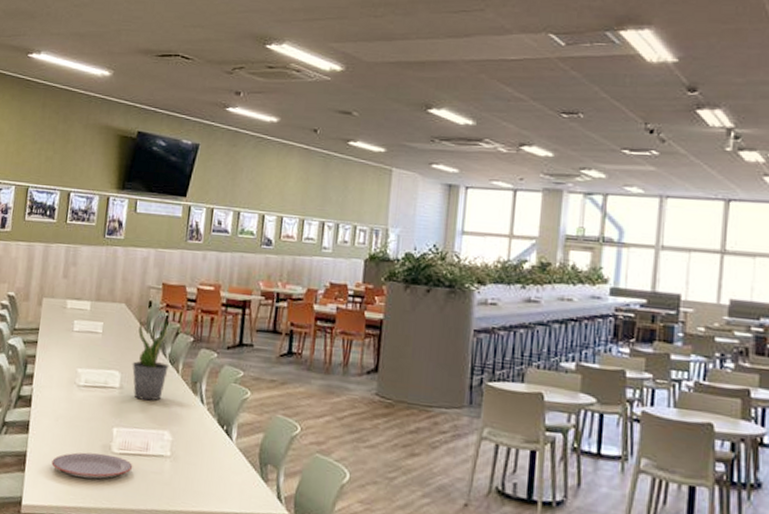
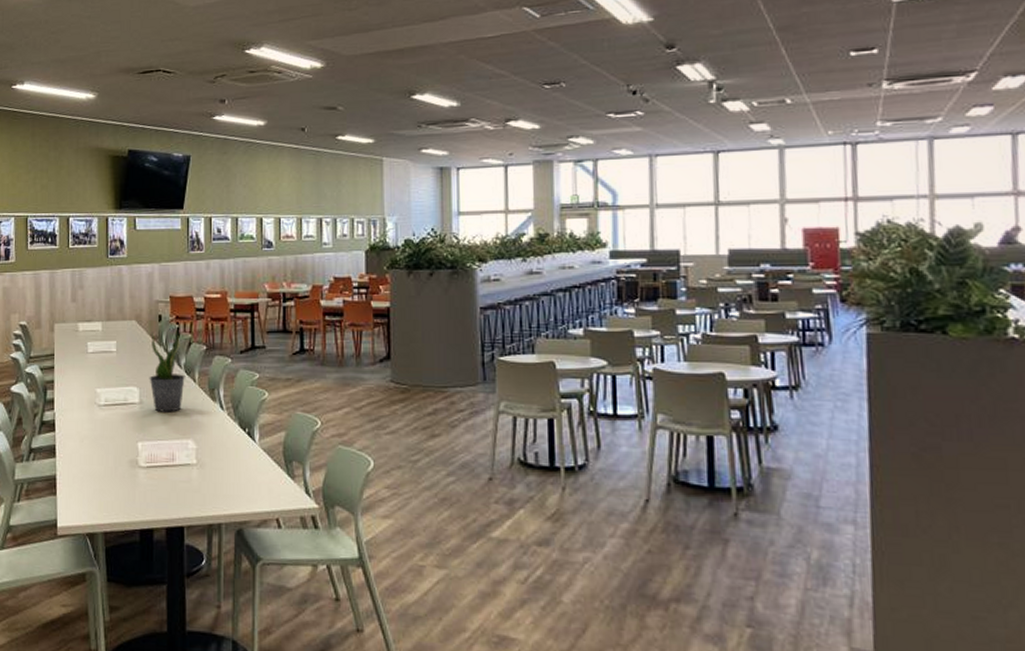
plate: present [51,452,133,479] -> none [82,468,161,494]

